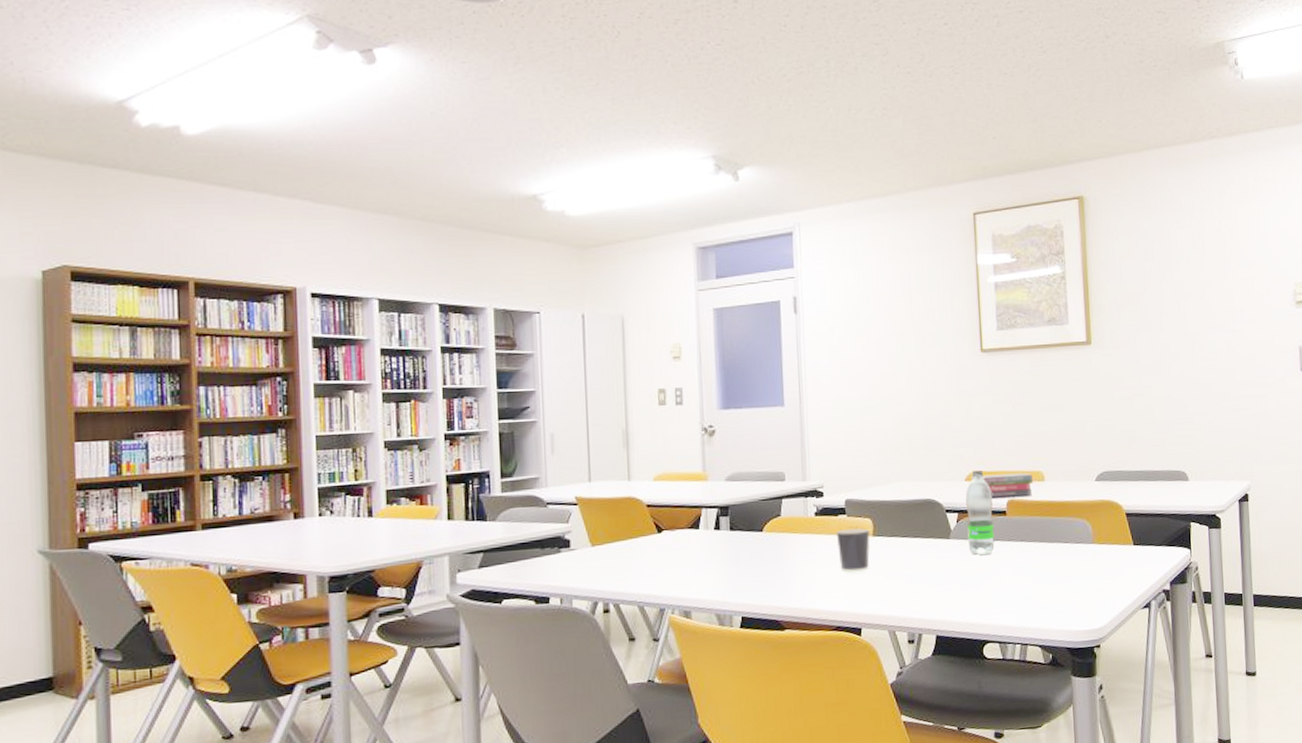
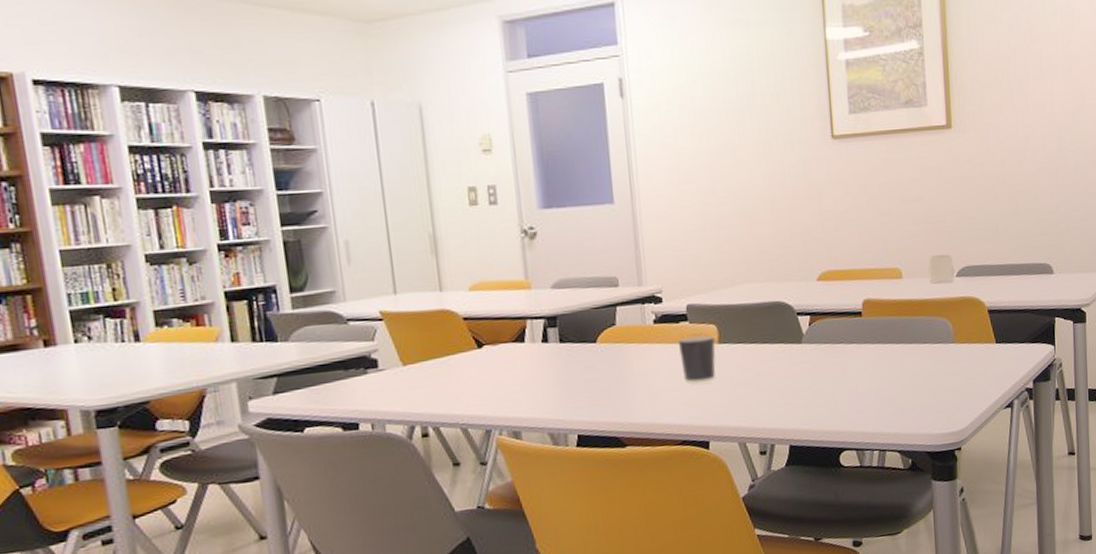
bottle: present [965,470,995,555] -> none [818,268,850,360]
books: present [971,472,1034,498] -> none [823,270,891,299]
mug: none [1069,459,1094,488] -> present [928,254,954,285]

